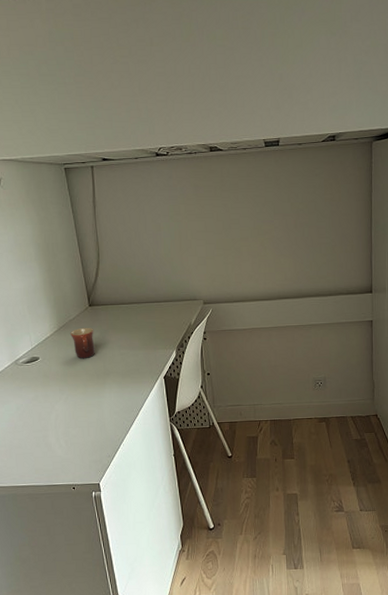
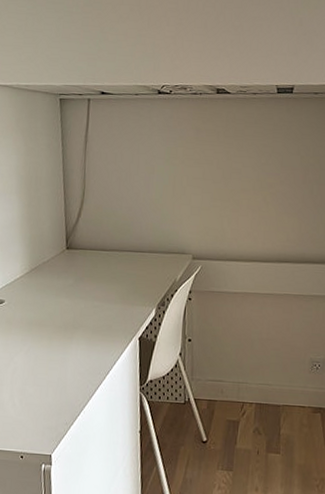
mug: present [70,327,95,358] -> none [42,272,68,307]

